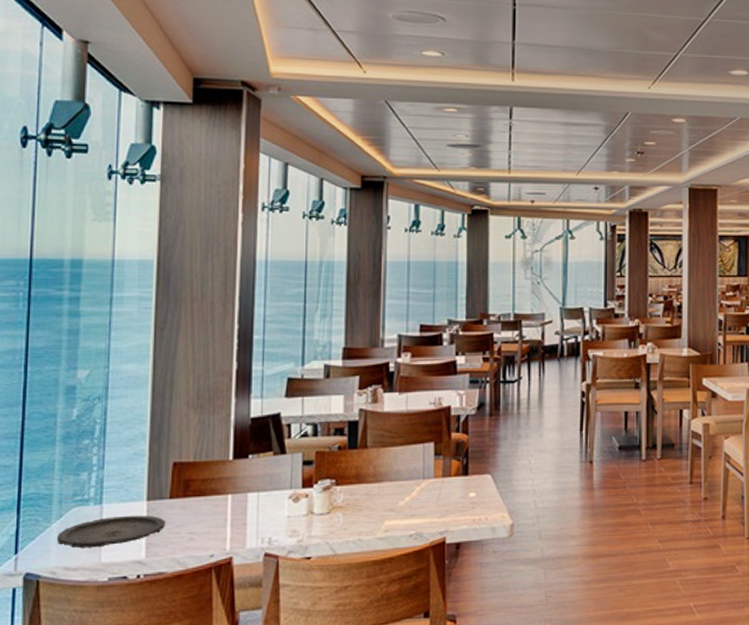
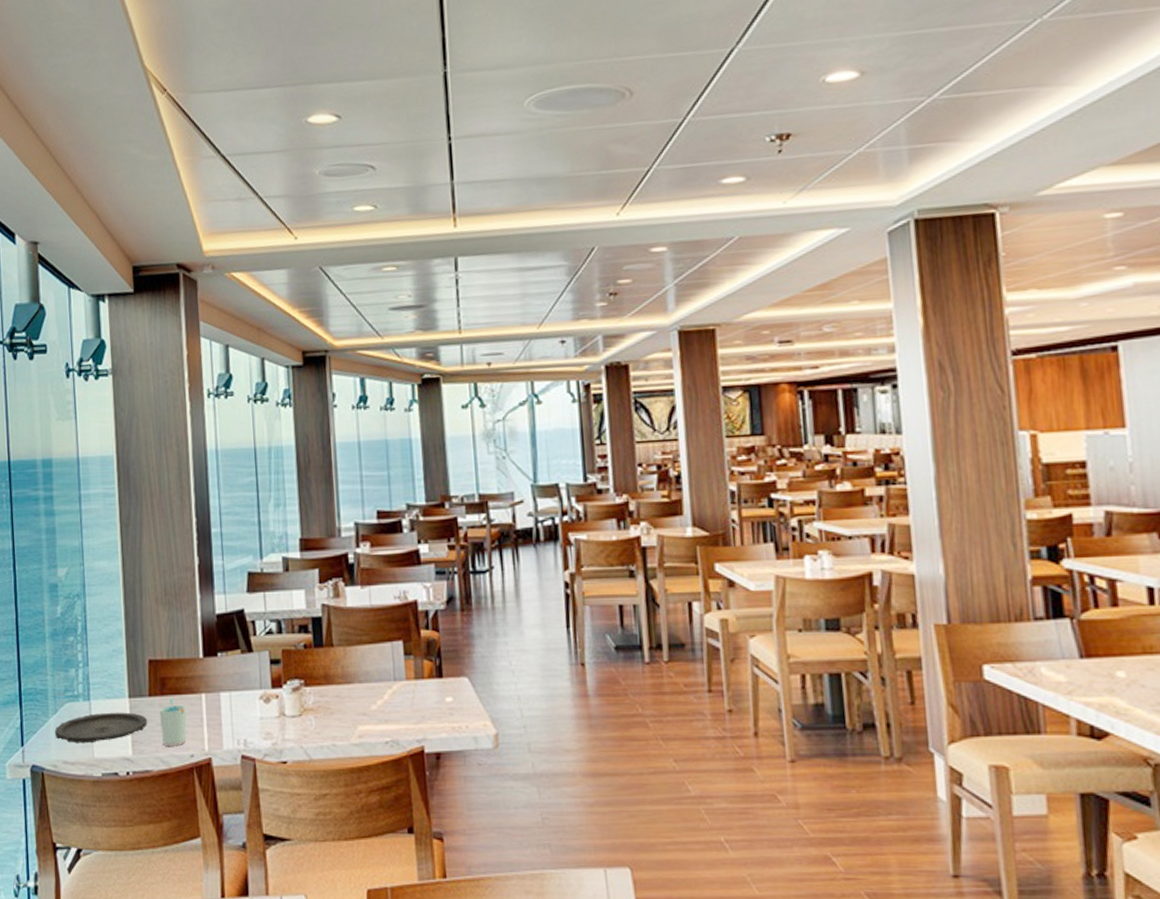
cup: none [180,500,209,548] -> present [160,698,187,746]

